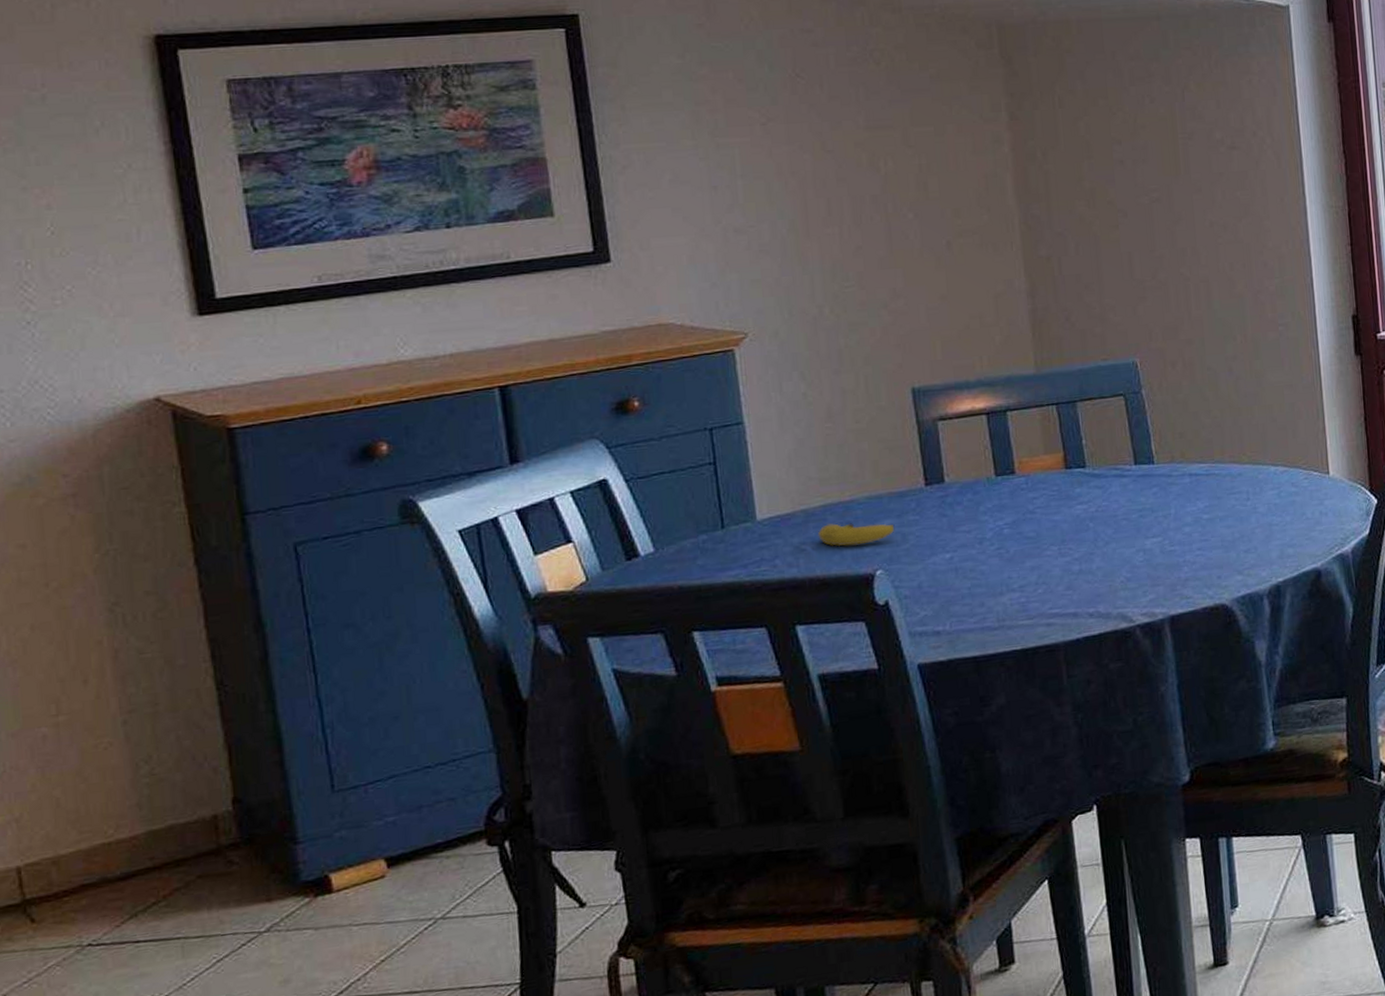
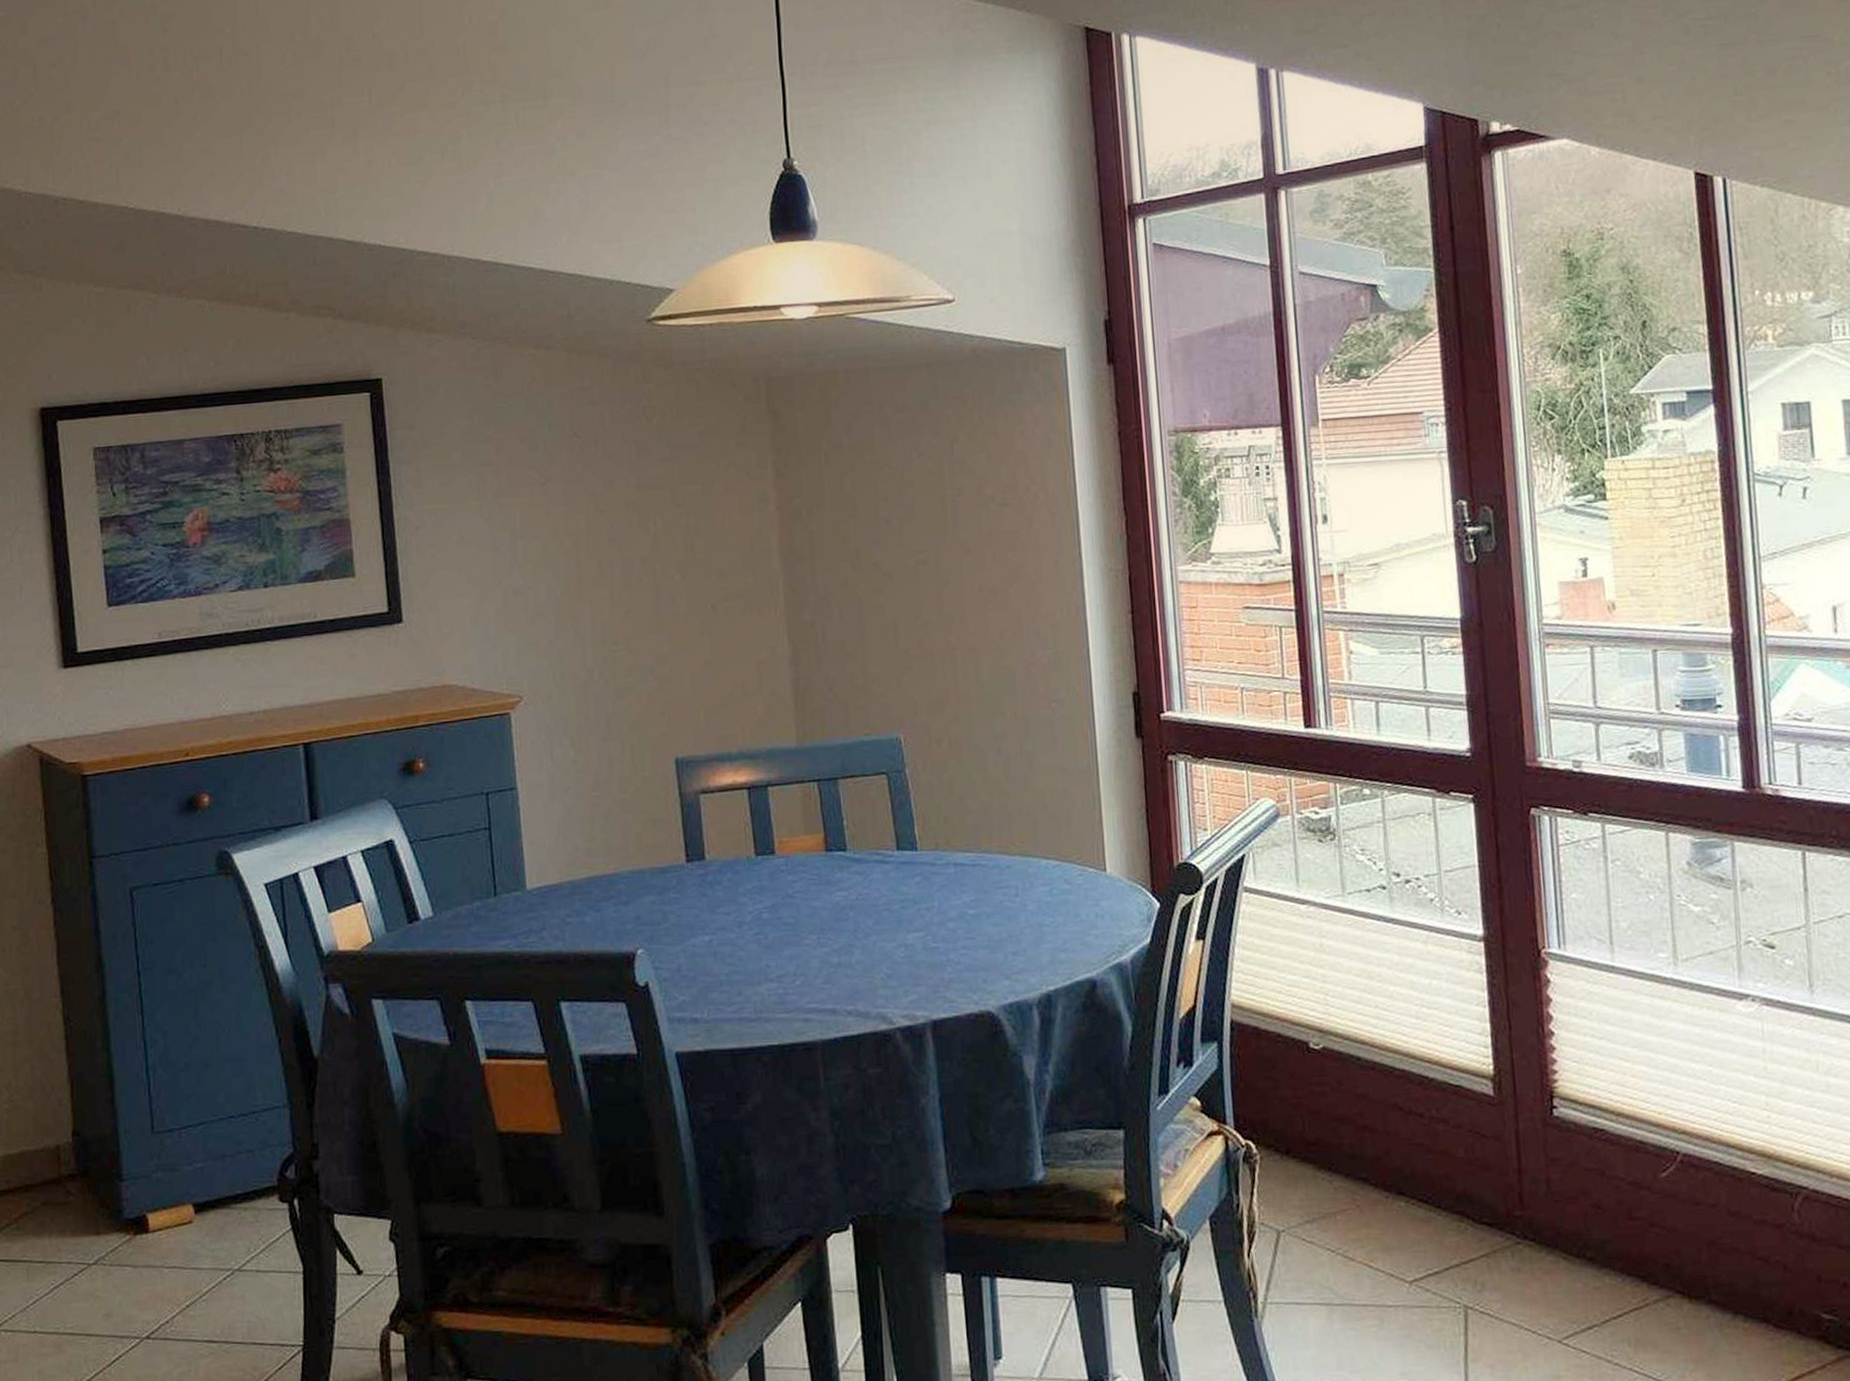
fruit: present [817,523,895,547] -> none [582,897,656,922]

